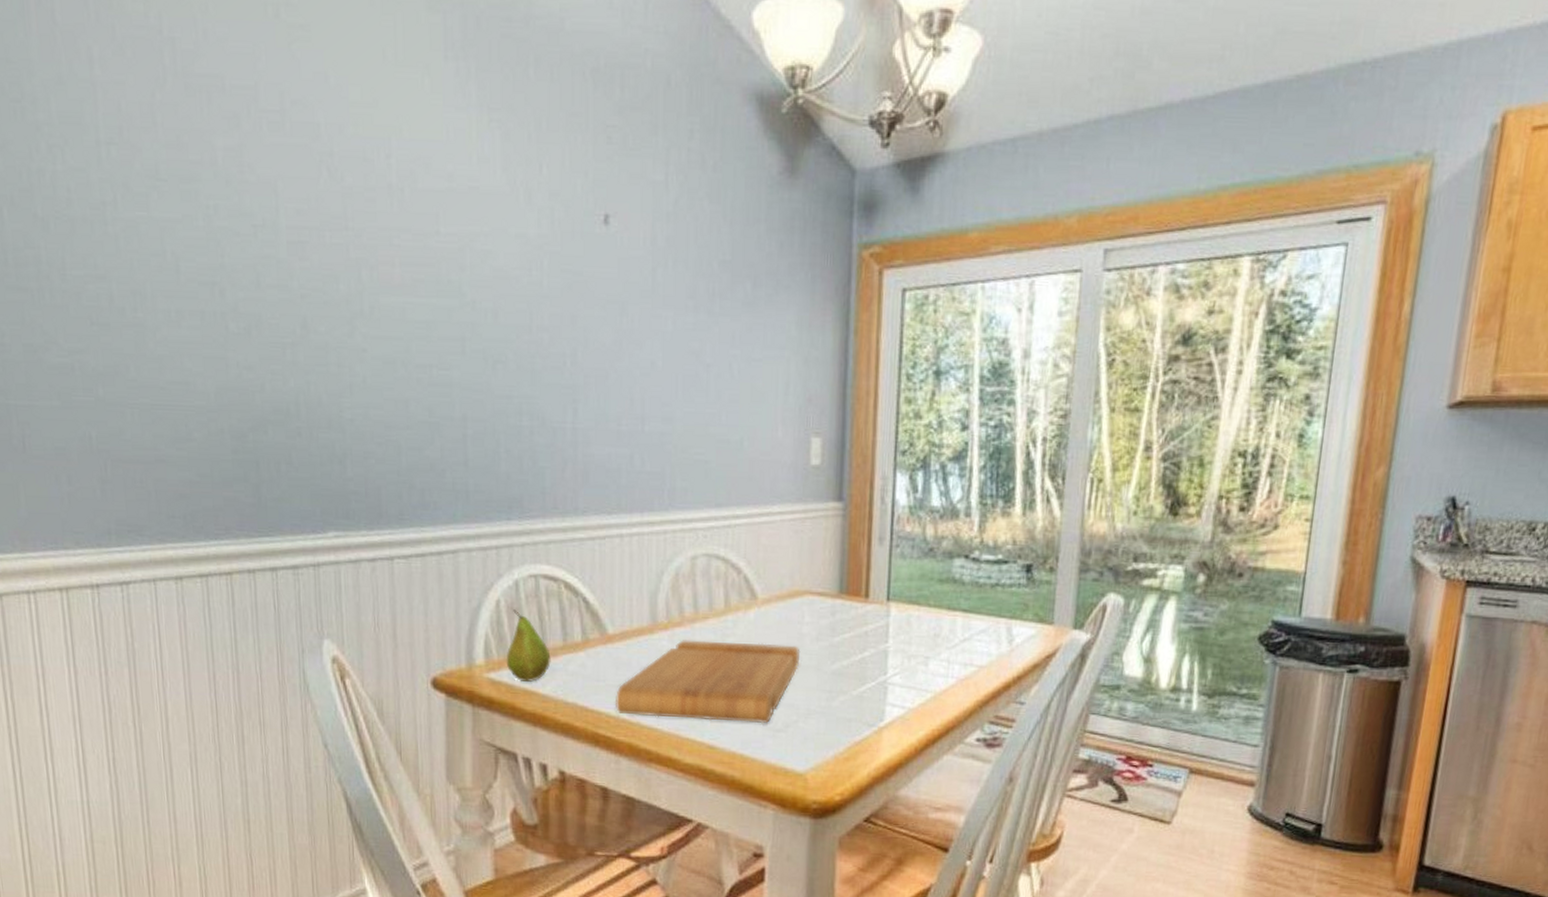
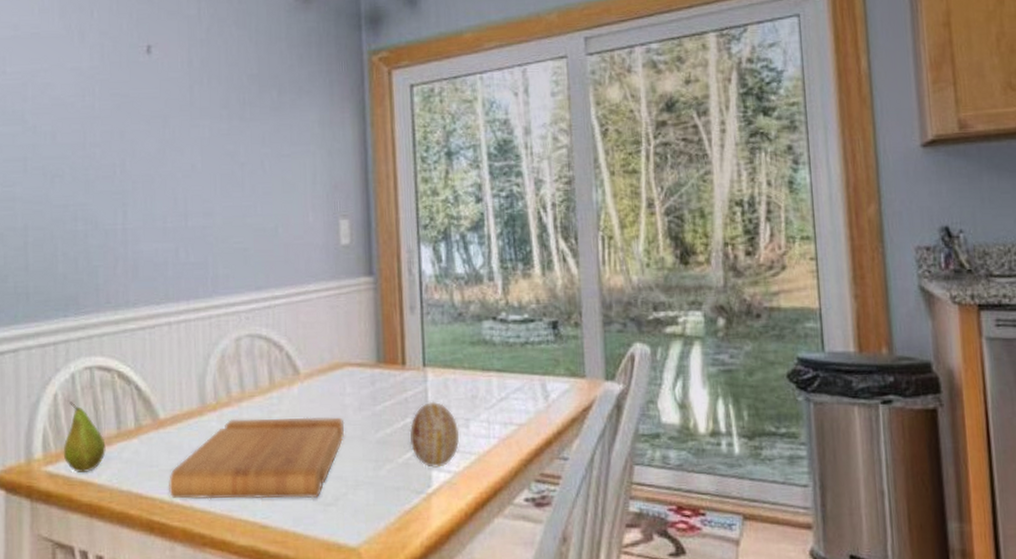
decorative egg: none [866,636,918,703] -> present [409,401,459,468]

